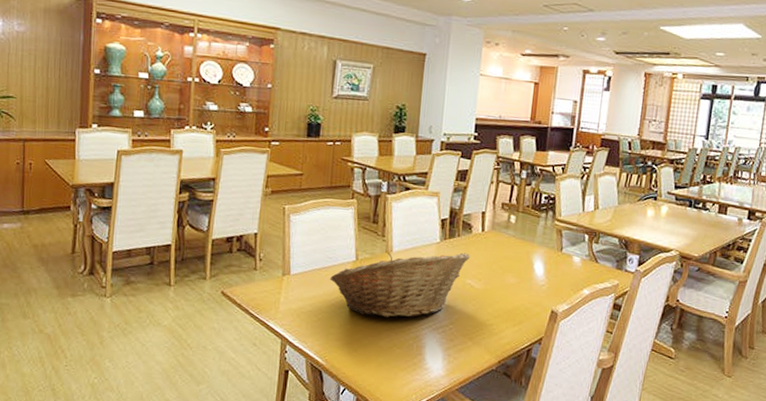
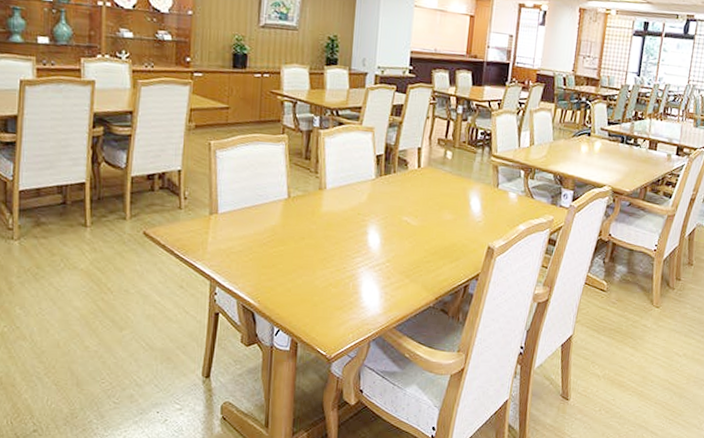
fruit basket: present [330,252,470,317] -> none [261,189,406,256]

